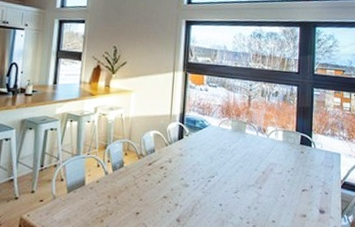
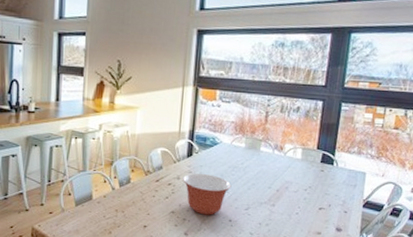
mixing bowl: none [174,156,221,200] -> present [183,173,232,215]

